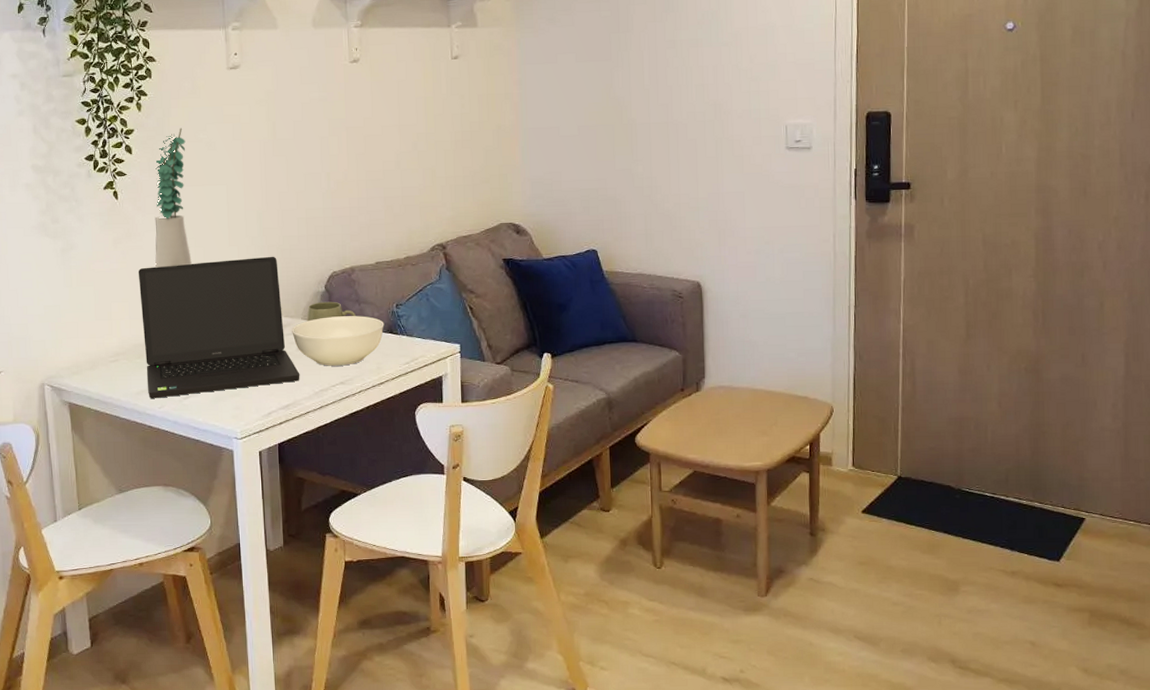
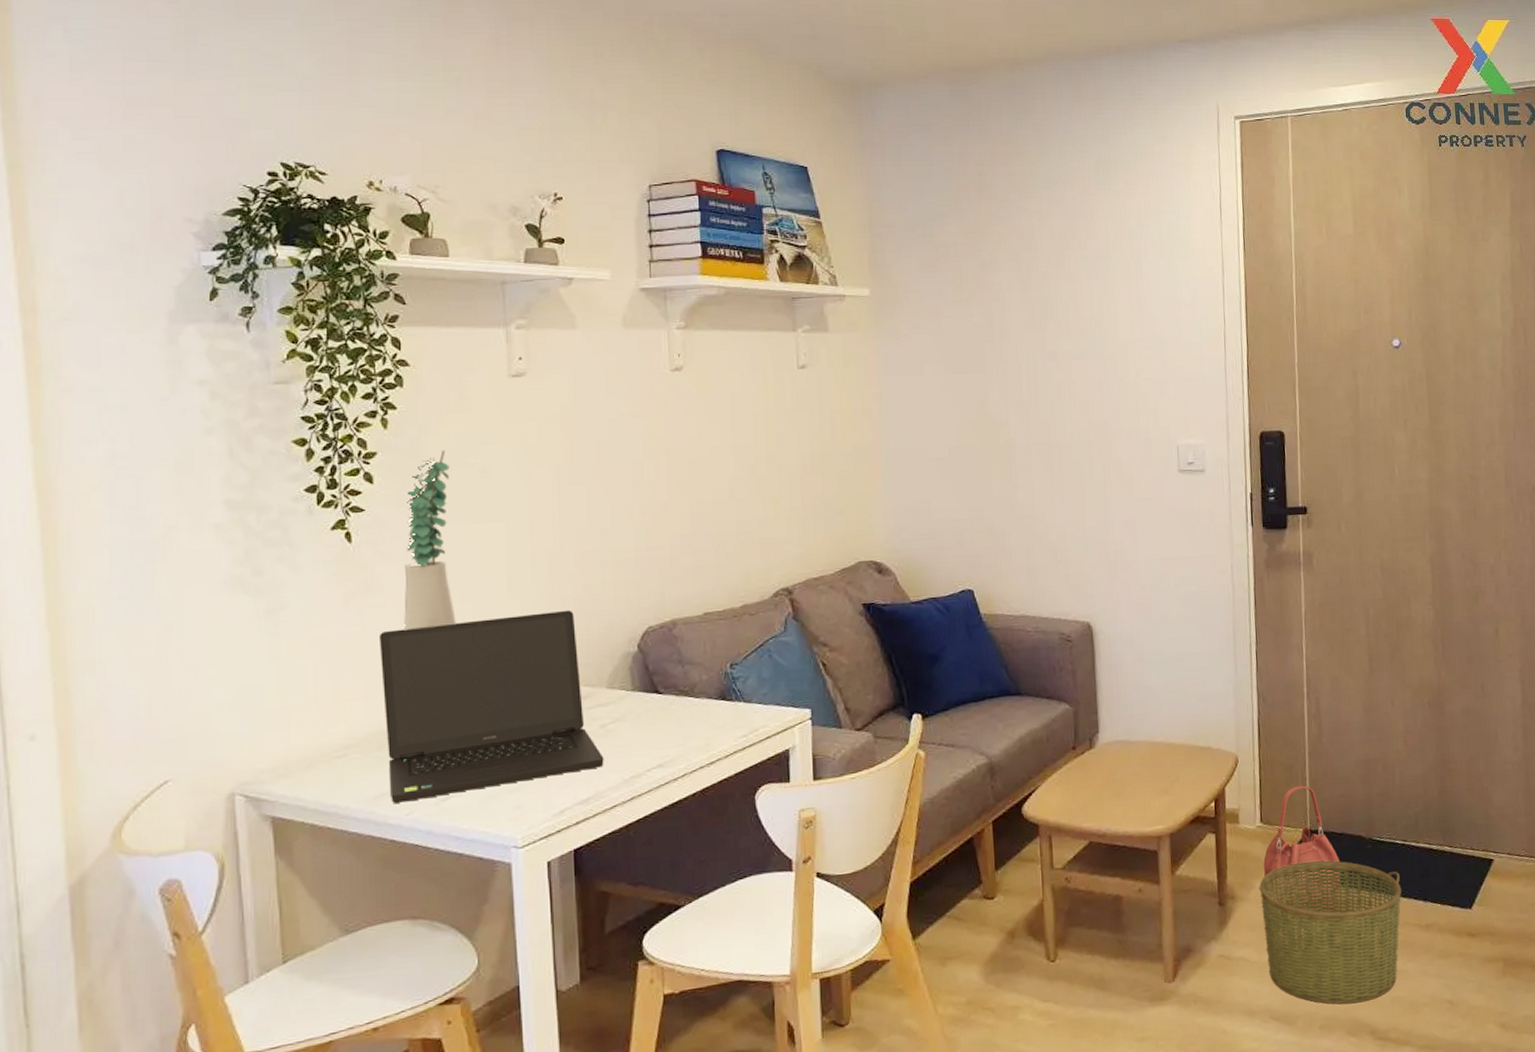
bowl: present [292,316,384,366] -> none [593,680,715,746]
mug: present [306,301,357,322] -> none [613,663,679,691]
basket: none [848,504,989,634] -> present [1258,860,1402,1004]
handbag: none [854,436,928,558] -> present [1263,785,1340,923]

